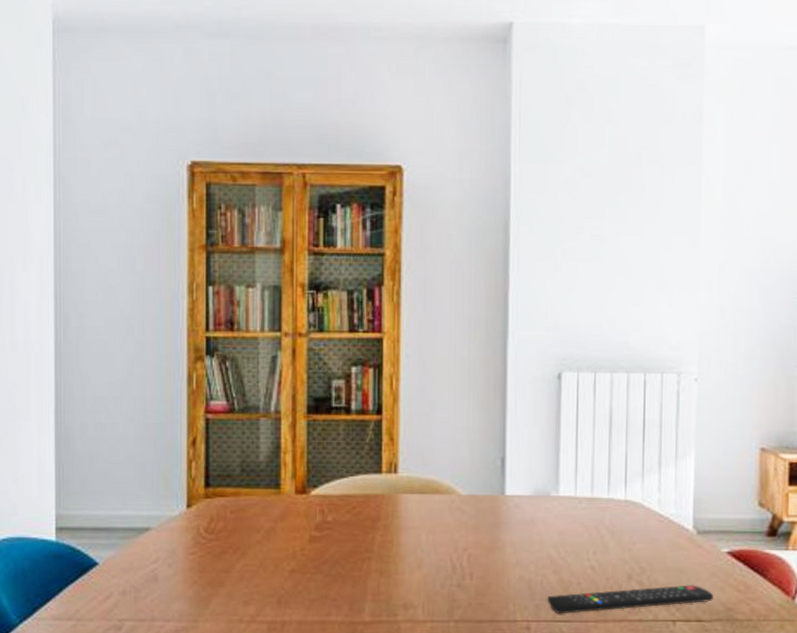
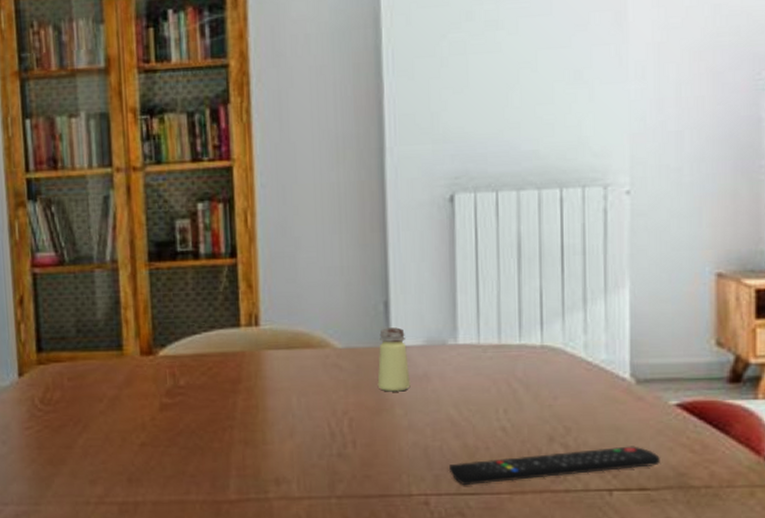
saltshaker: none [493,480,520,534] -> present [377,327,411,392]

